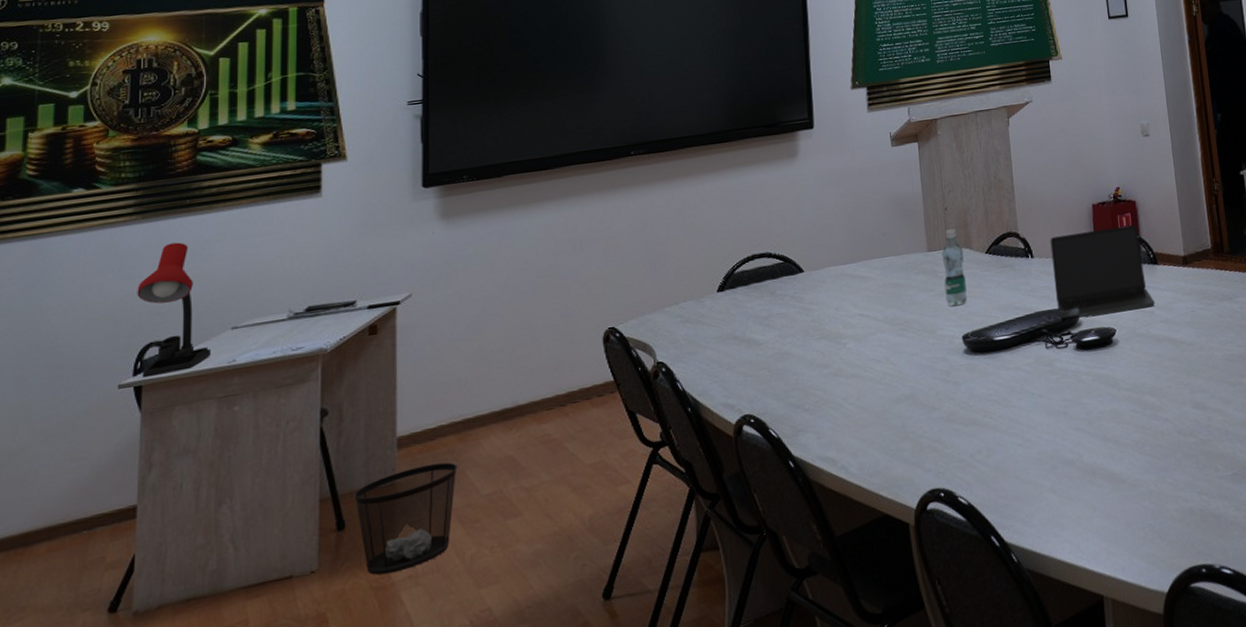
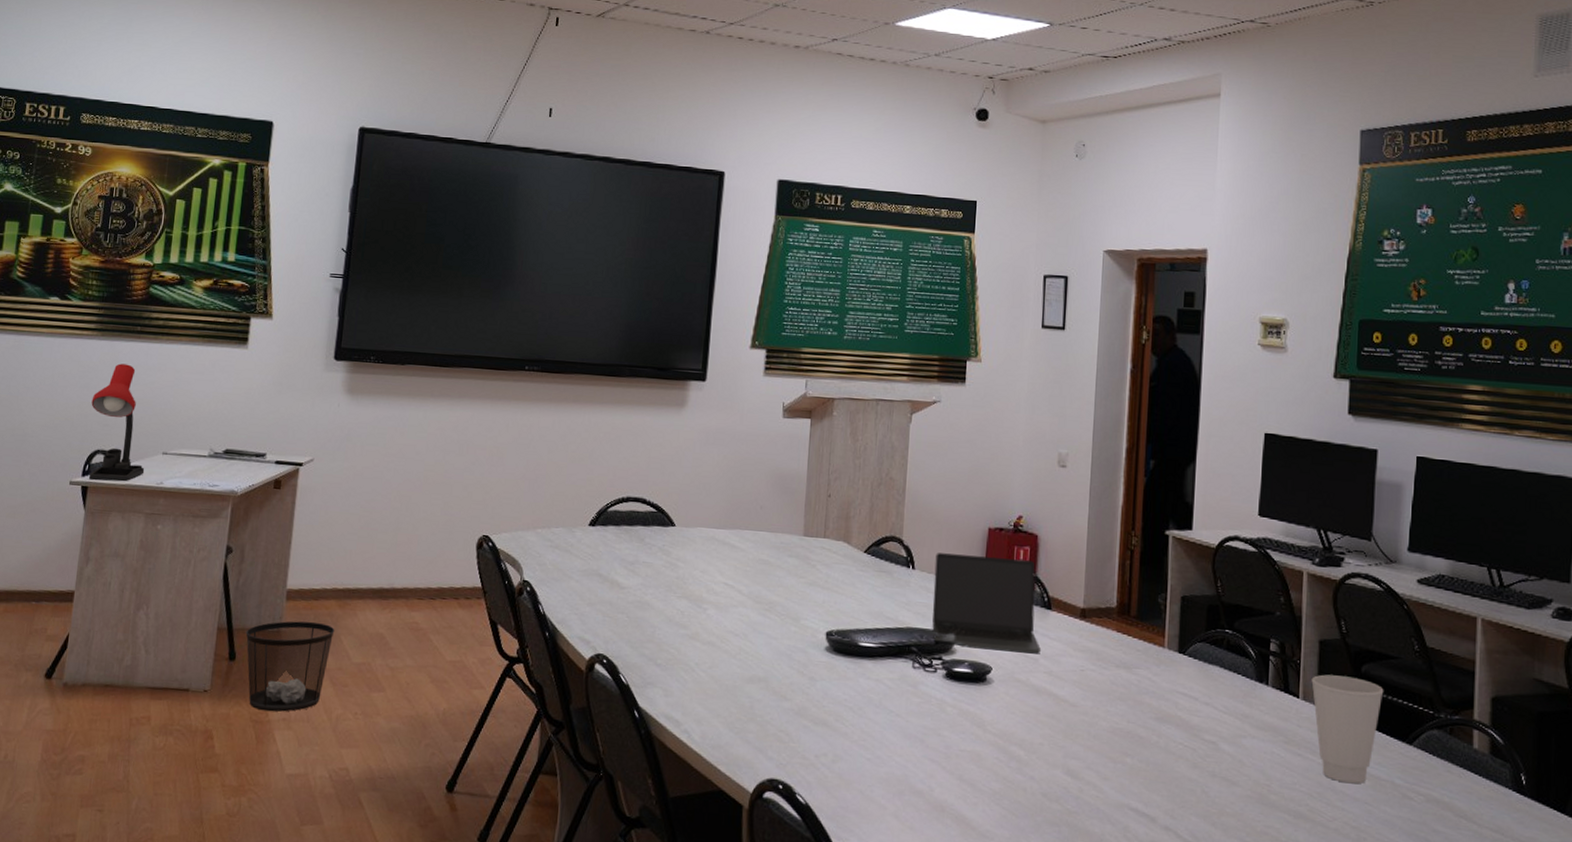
bottle: present [942,228,967,307] -> none [815,517,841,600]

